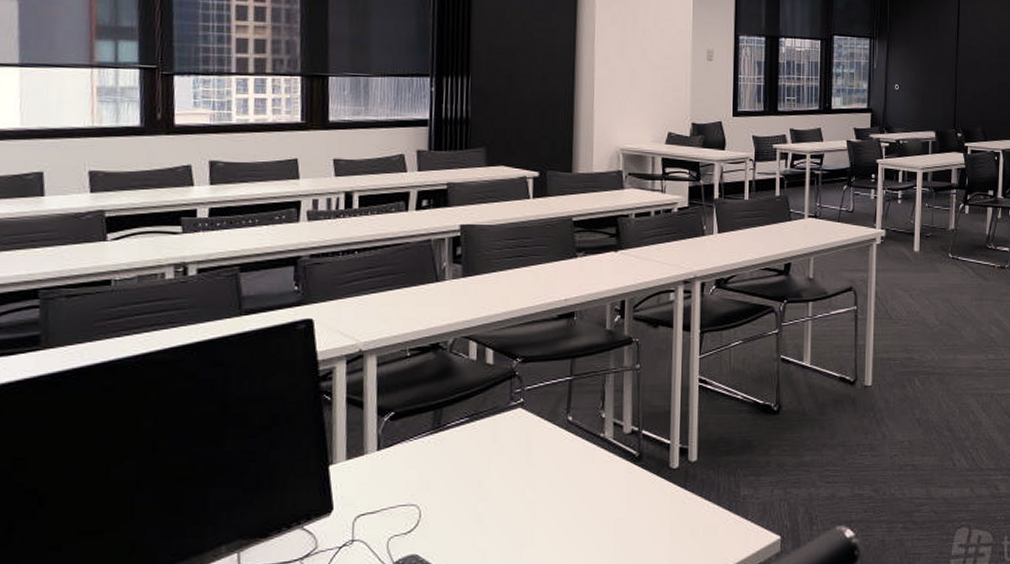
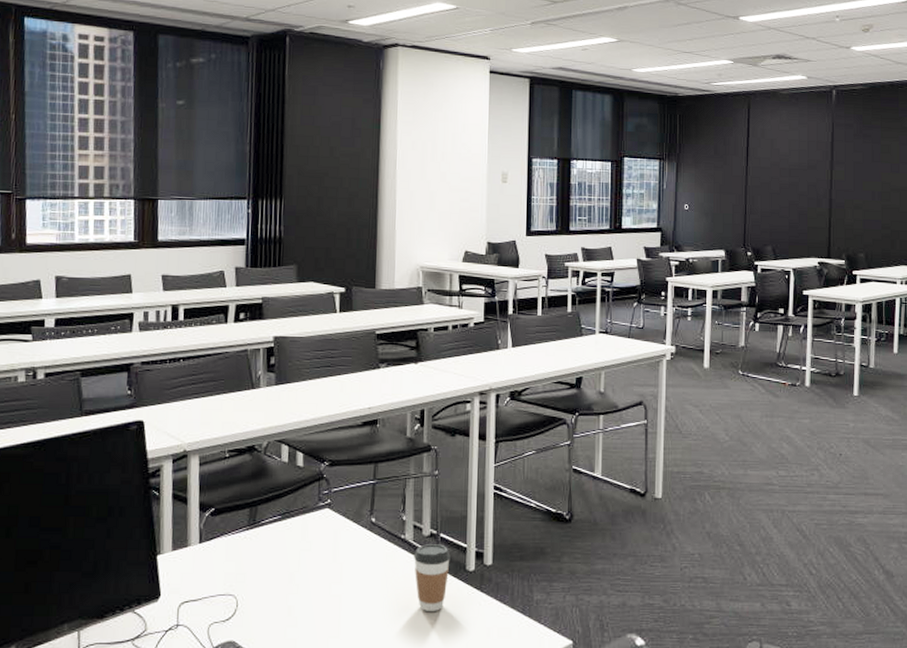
coffee cup: none [614,442,653,513] -> present [414,544,451,611]

